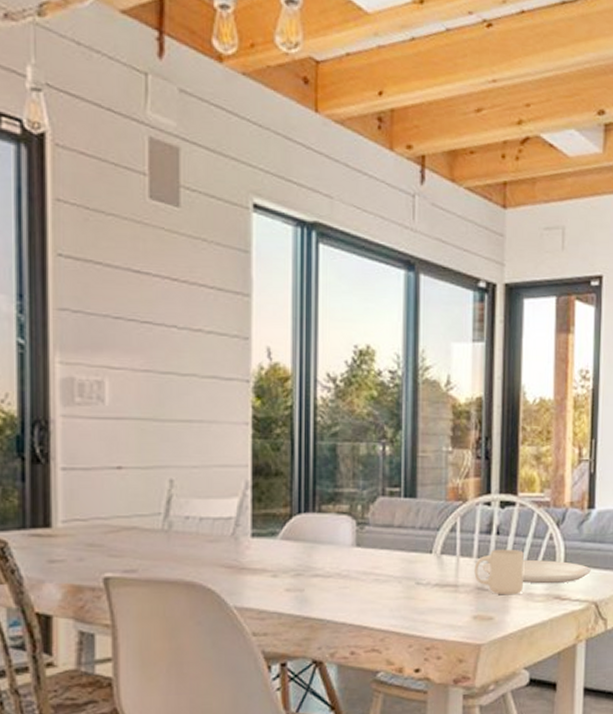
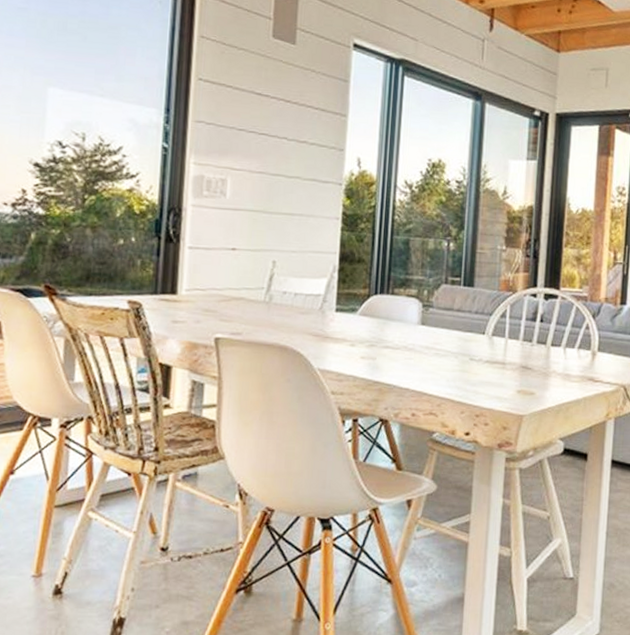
cup: present [474,549,524,595] -> none [520,334,563,375]
plate: present [482,559,591,584] -> none [527,344,621,368]

